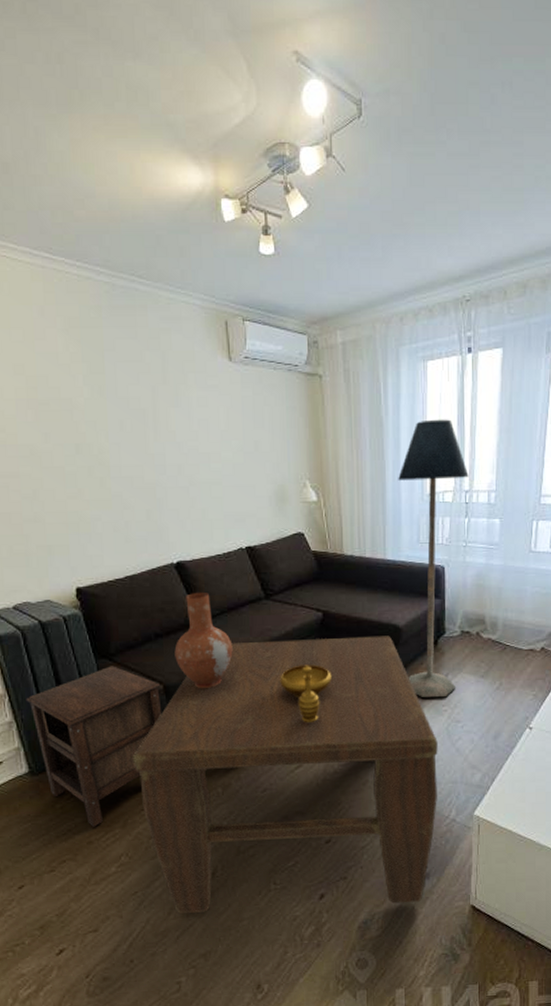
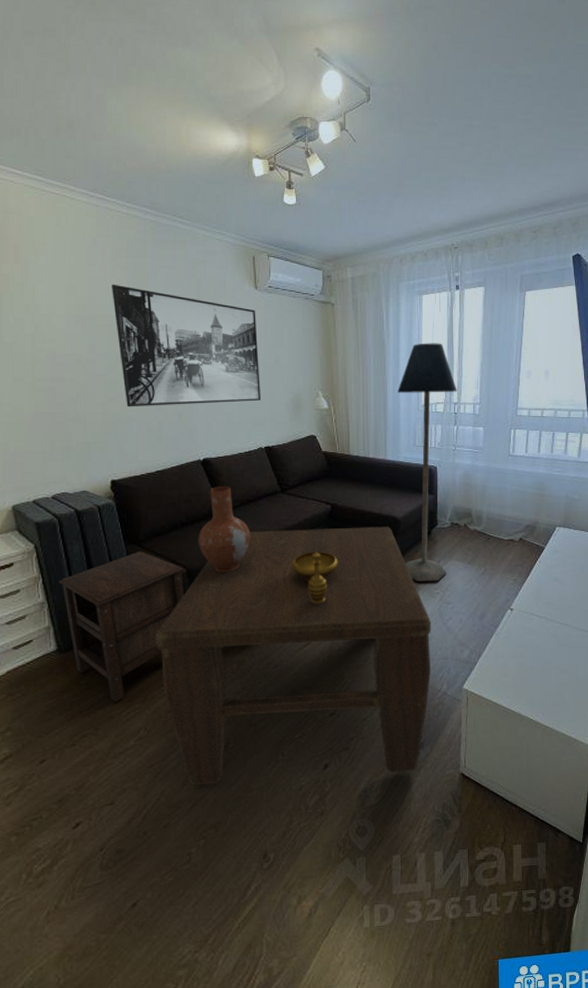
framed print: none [65,360,239,505] -> present [112,284,261,407]

